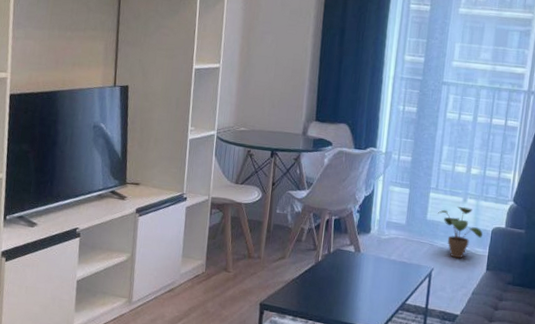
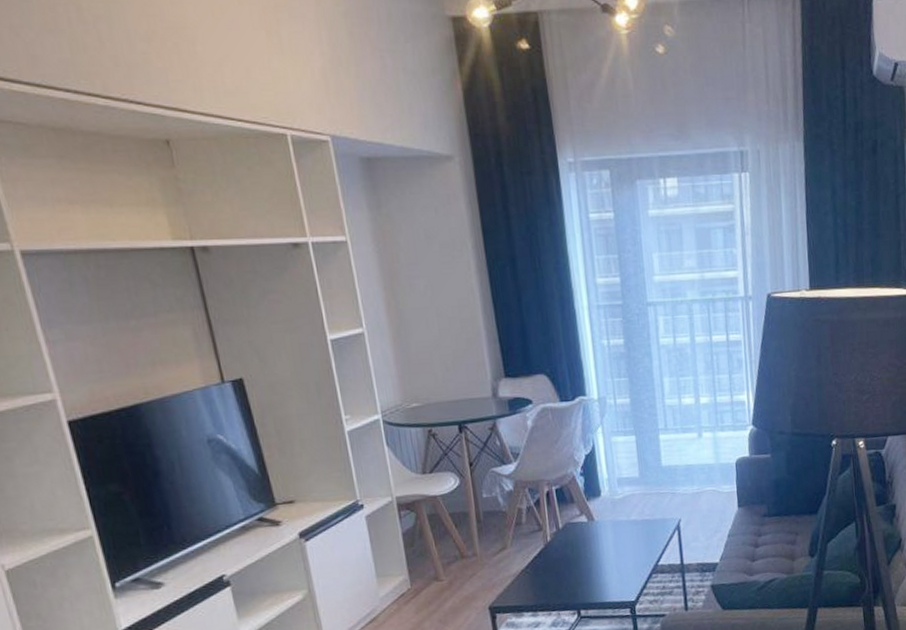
potted plant: present [437,206,483,259] -> none [672,442,727,502]

